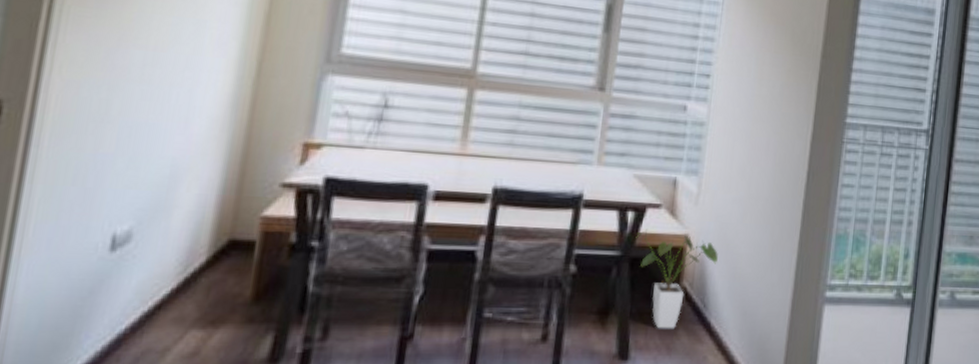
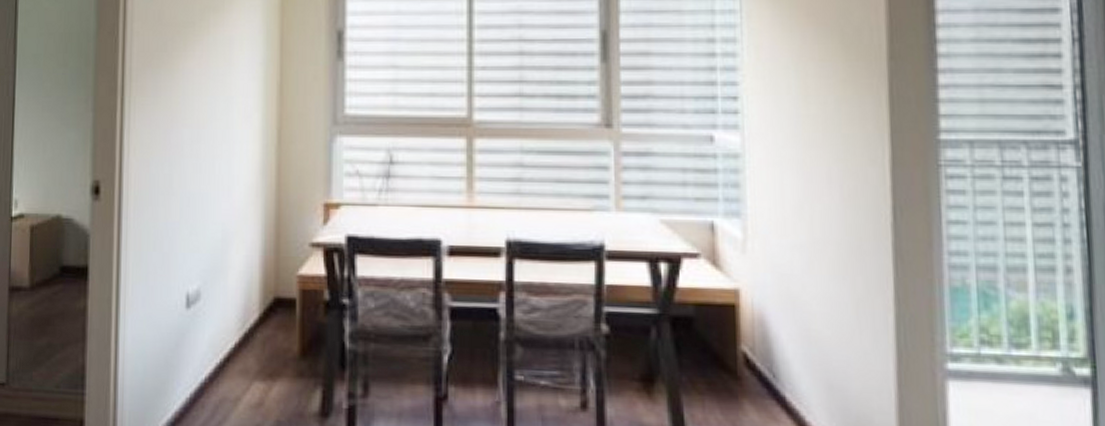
house plant: present [636,229,718,329] -> none [673,283,783,403]

